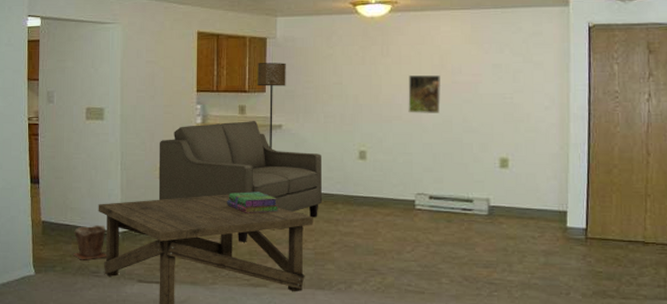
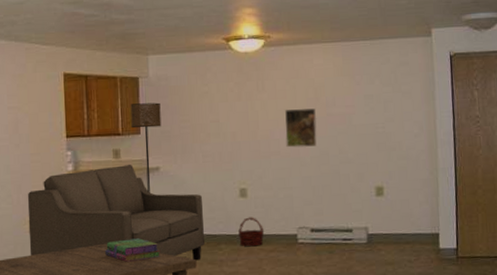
basket: none [356,179,382,209] -> present [238,217,265,247]

